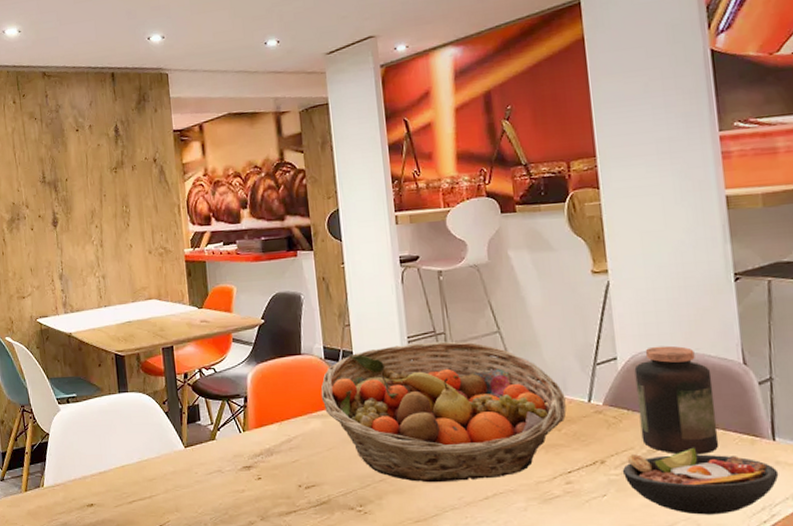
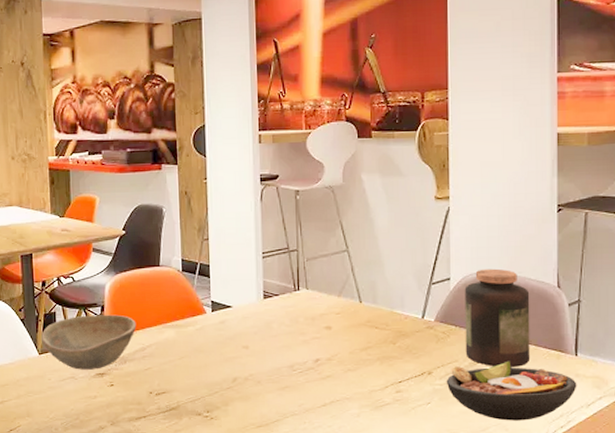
bowl: none [186,405,281,463] -> present [41,314,137,370]
fruit basket: present [320,341,567,483] -> none [176,258,402,391]

